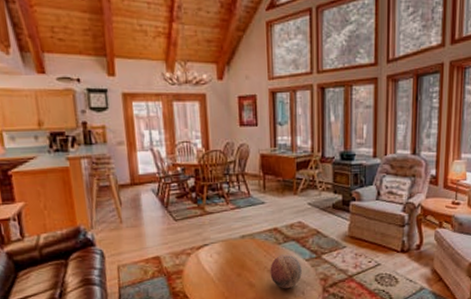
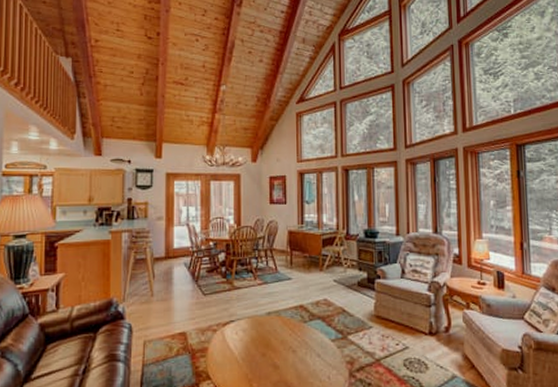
decorative orb: present [270,254,302,289] -> none [295,334,328,372]

